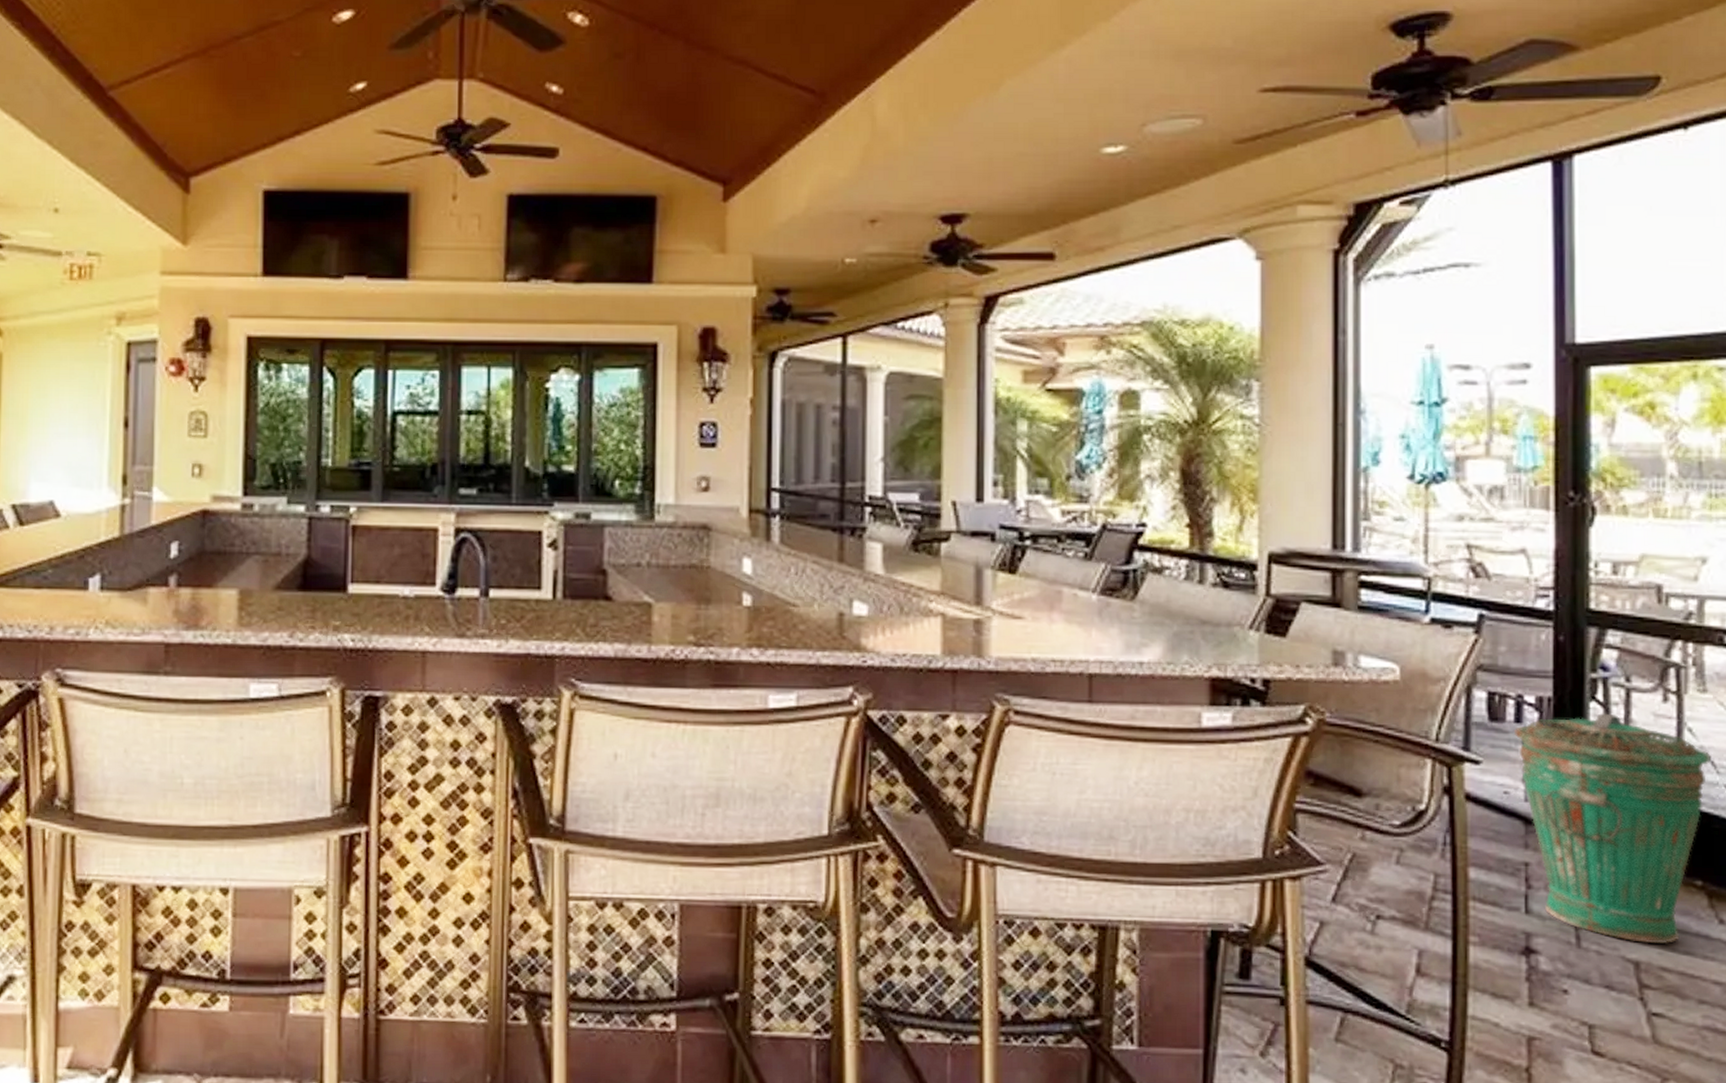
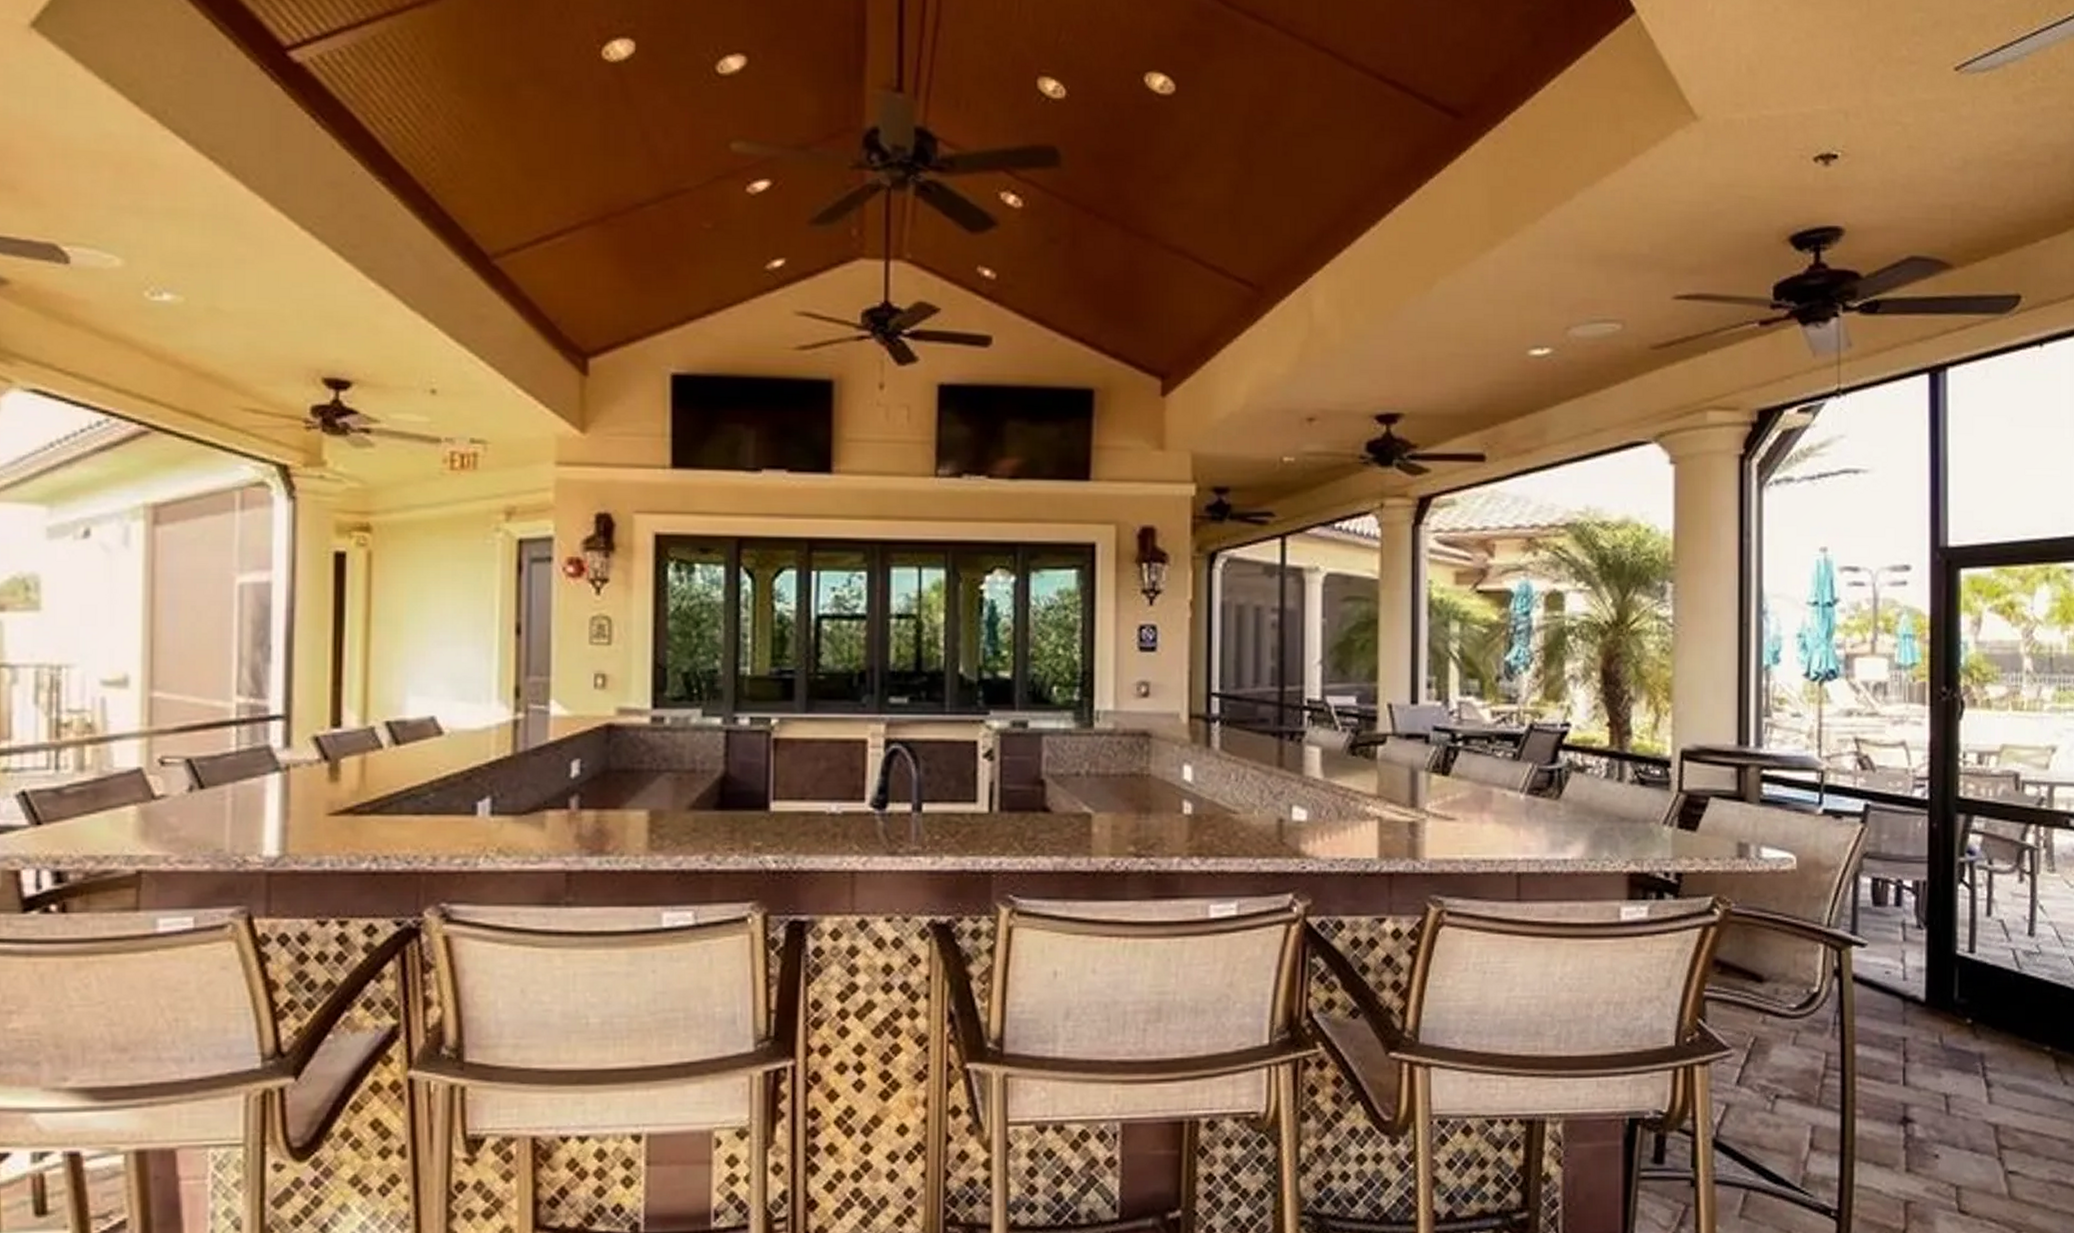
trash can: present [1513,712,1710,943] -> none [1894,893,2058,1107]

